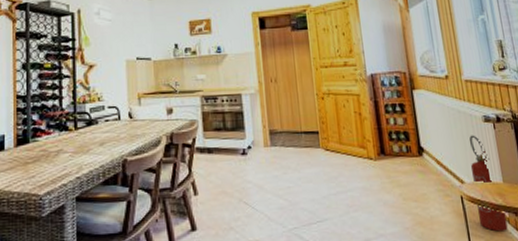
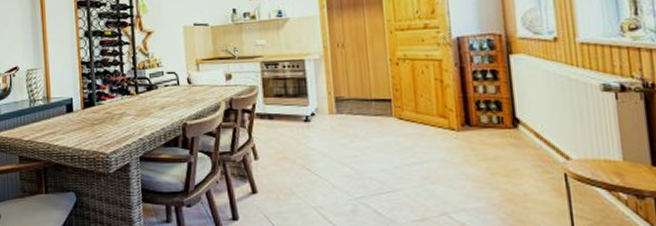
fire extinguisher: present [469,135,508,232] -> none [579,105,625,215]

